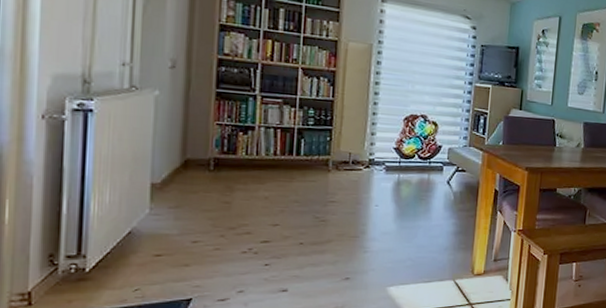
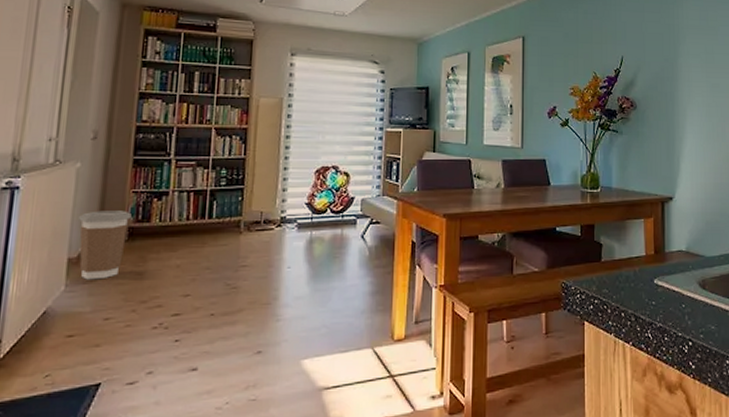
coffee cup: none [159,139,216,205] -> present [77,211,132,280]

